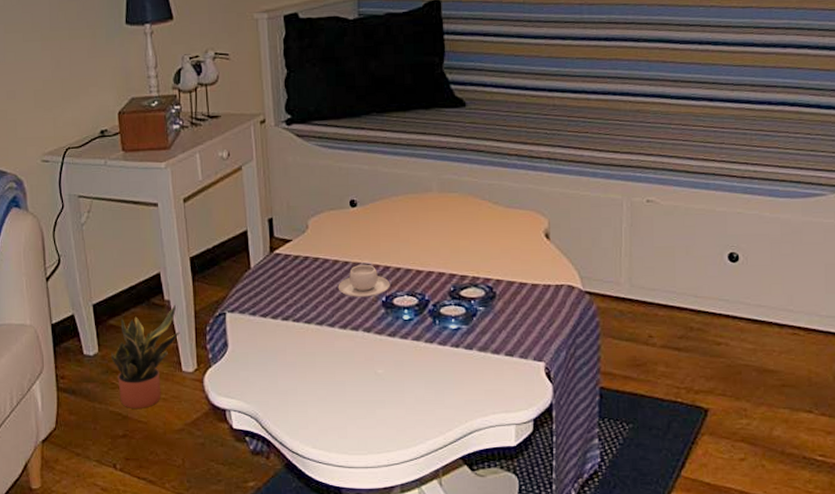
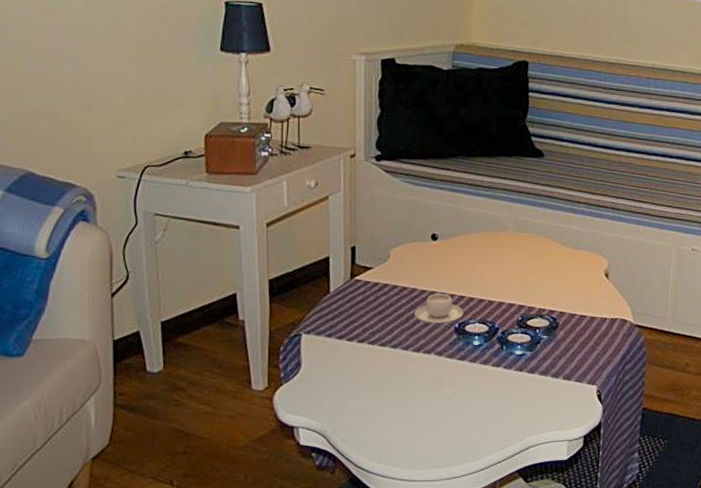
potted plant: present [111,304,180,408] -> none [177,324,253,425]

